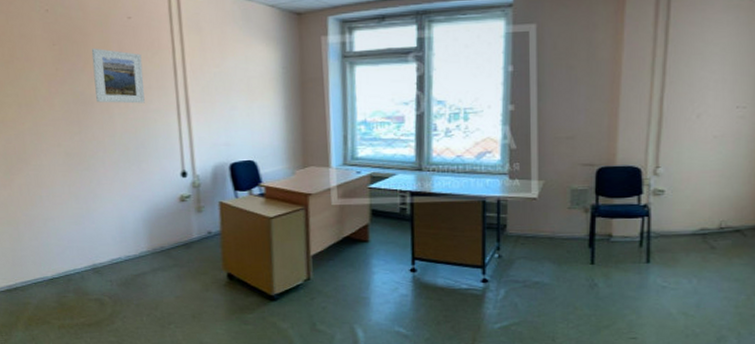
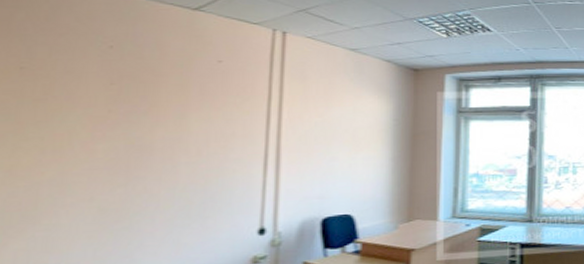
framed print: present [91,47,145,104] -> none [158,90,228,152]

